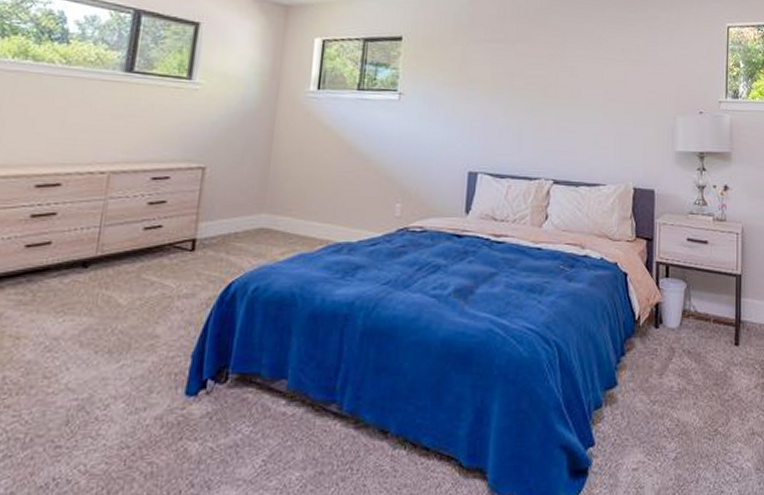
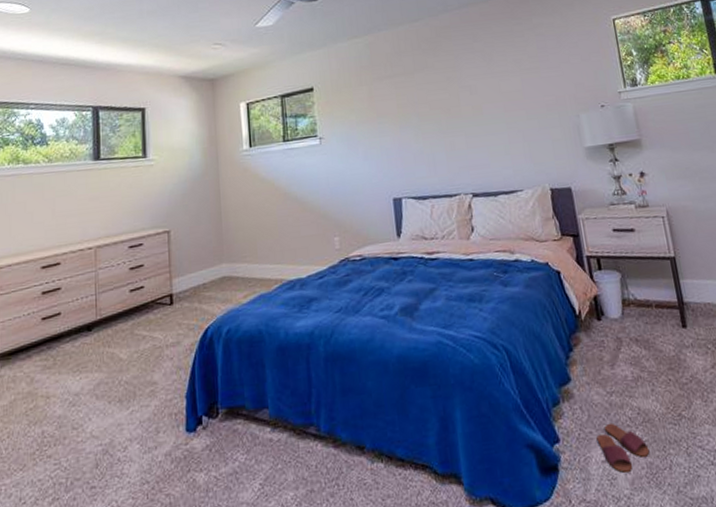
slippers: none [631,431,681,482] -> present [596,422,650,473]

